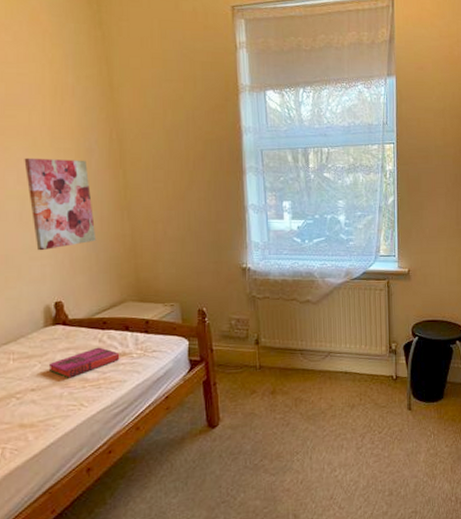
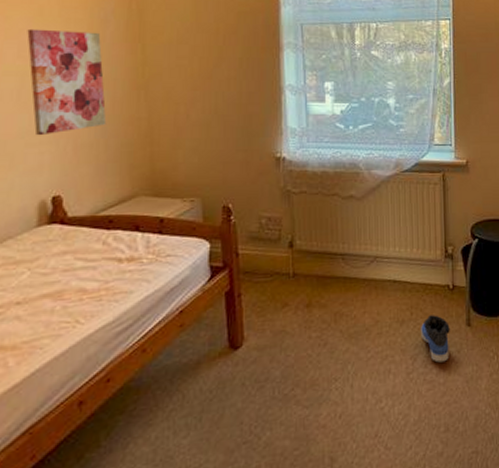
hardback book: present [48,347,120,378] -> none [39,250,127,289]
sneaker: none [369,400,393,440] -> present [421,315,450,363]

